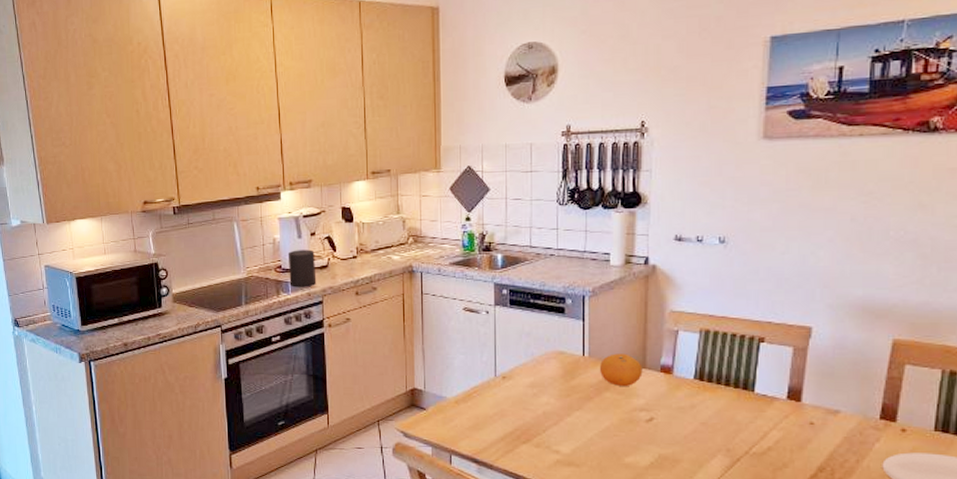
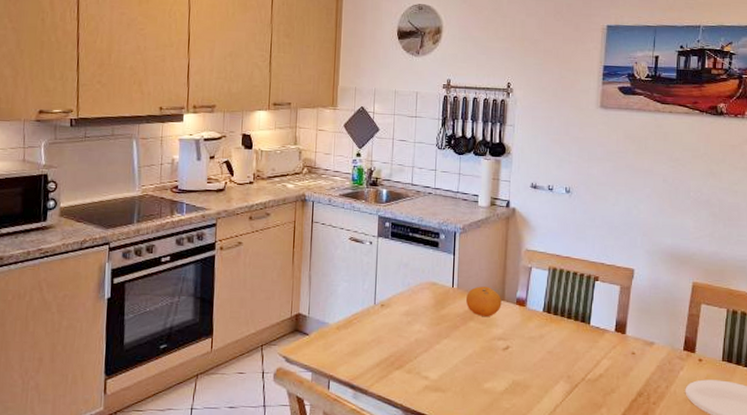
pen holder: present [287,249,317,287] -> none [184,171,212,209]

